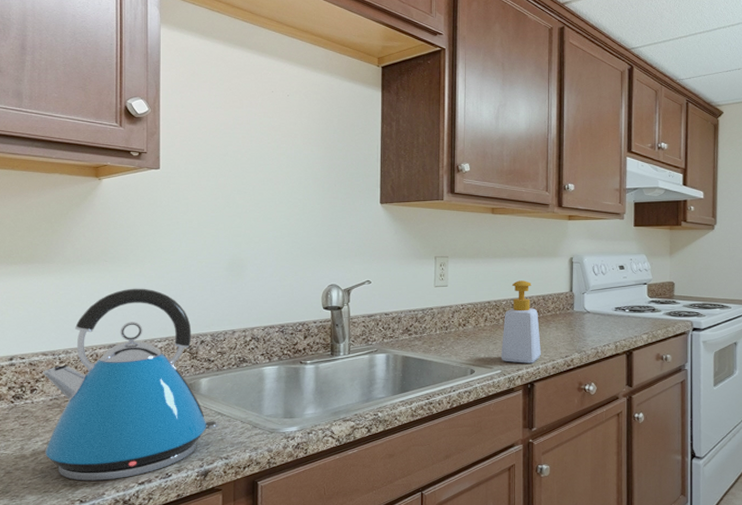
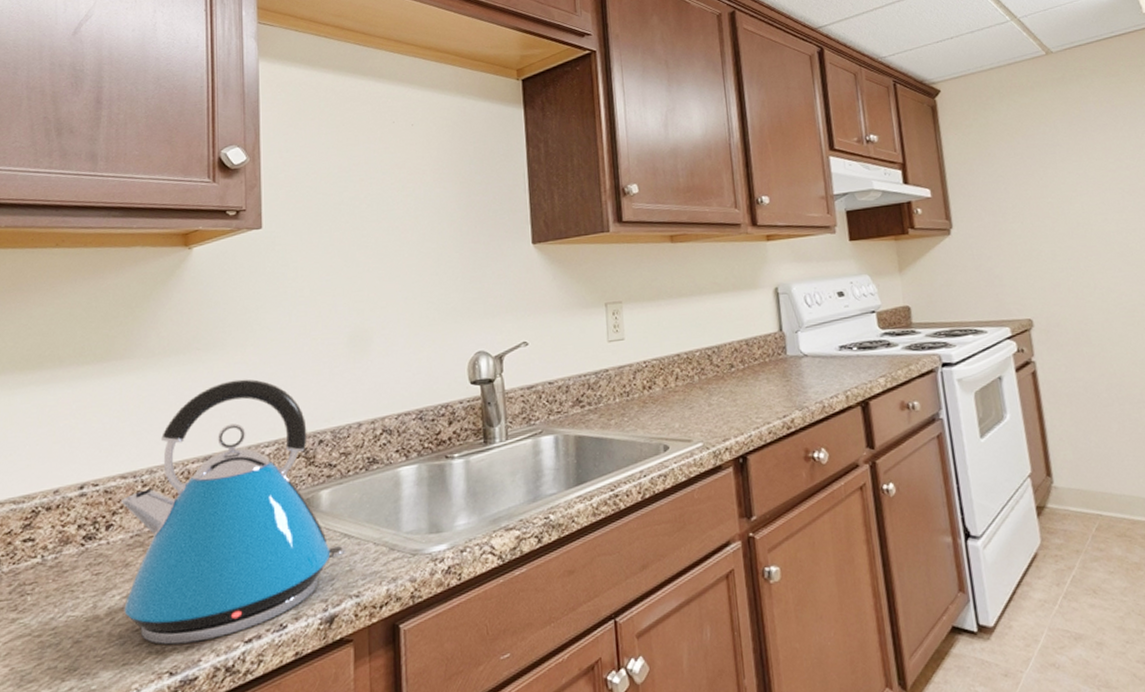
soap bottle: present [501,280,541,363] -> none [699,322,752,432]

